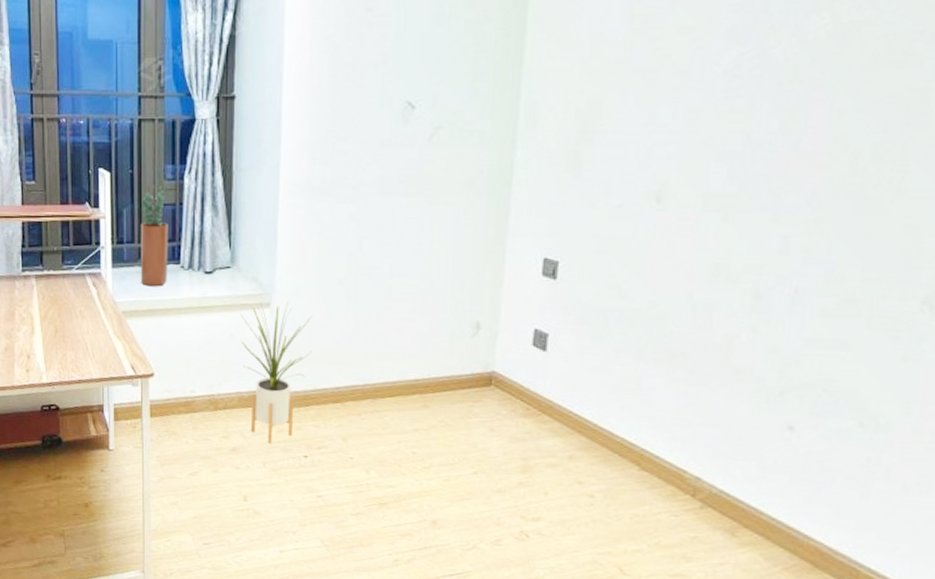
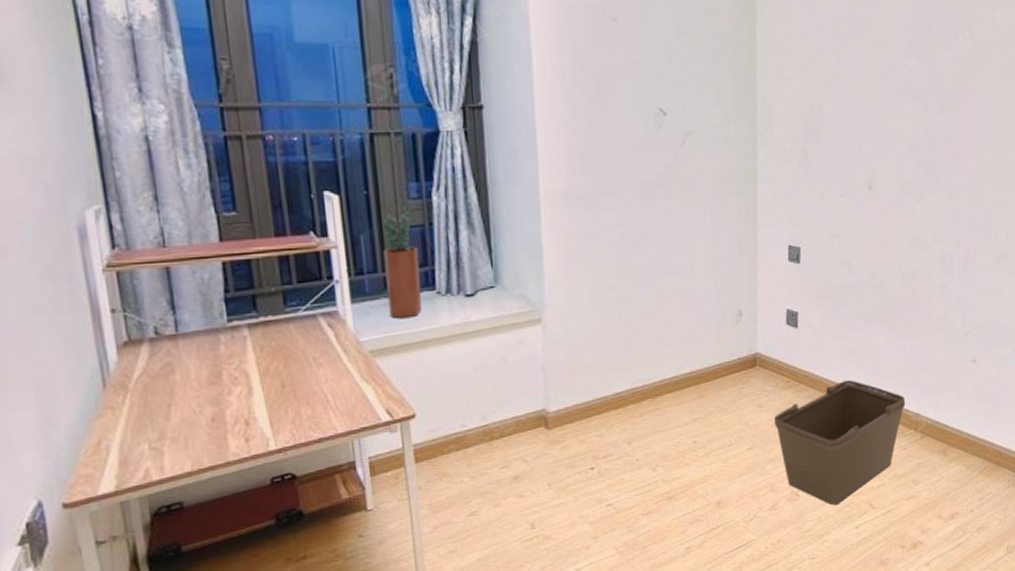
house plant: present [241,302,313,443] -> none [511,315,589,463]
bicycle basket: none [507,420,683,559] -> present [774,380,906,505]

